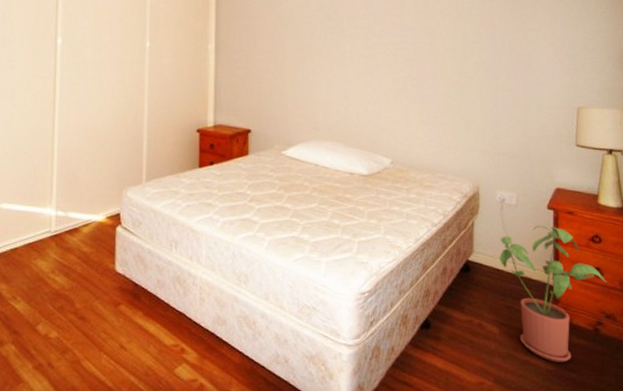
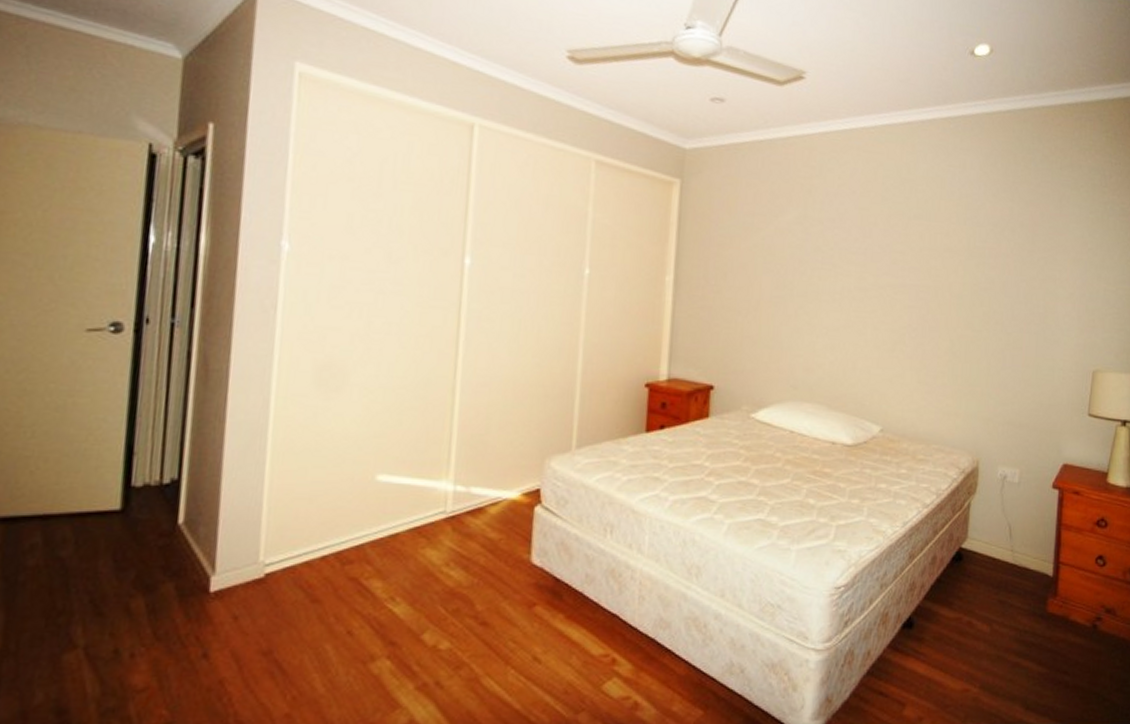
house plant: present [499,225,607,363] -> none [996,507,1110,664]

